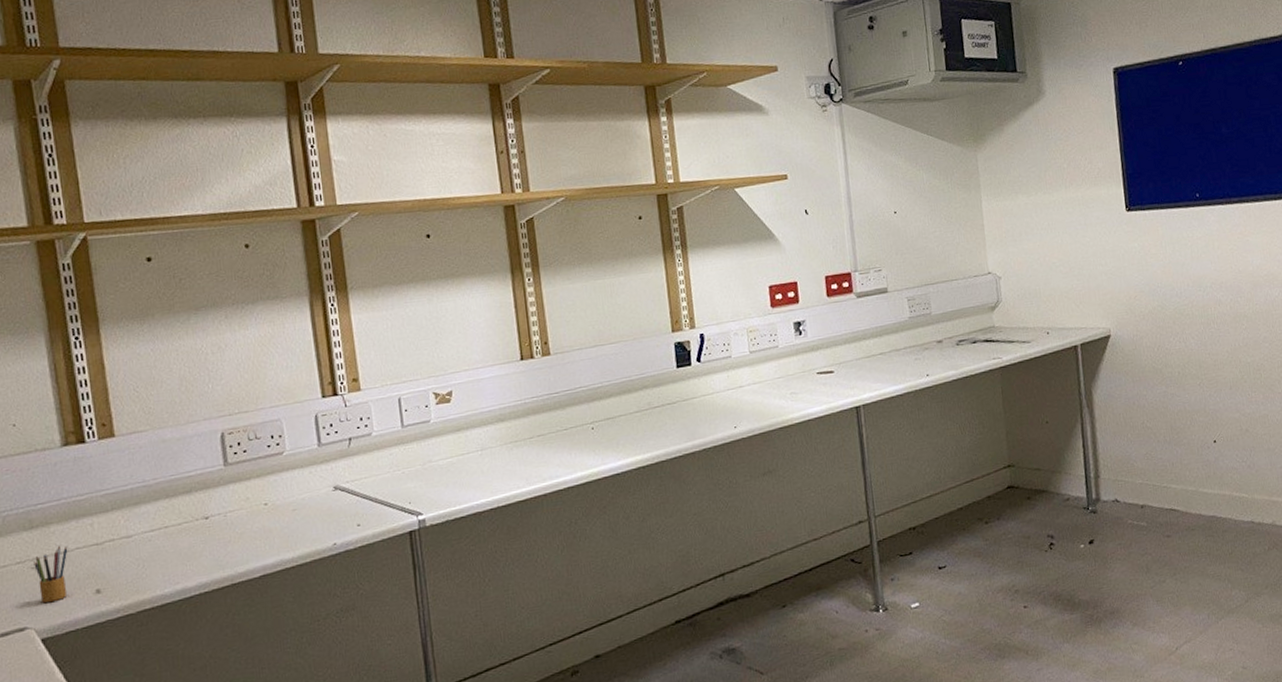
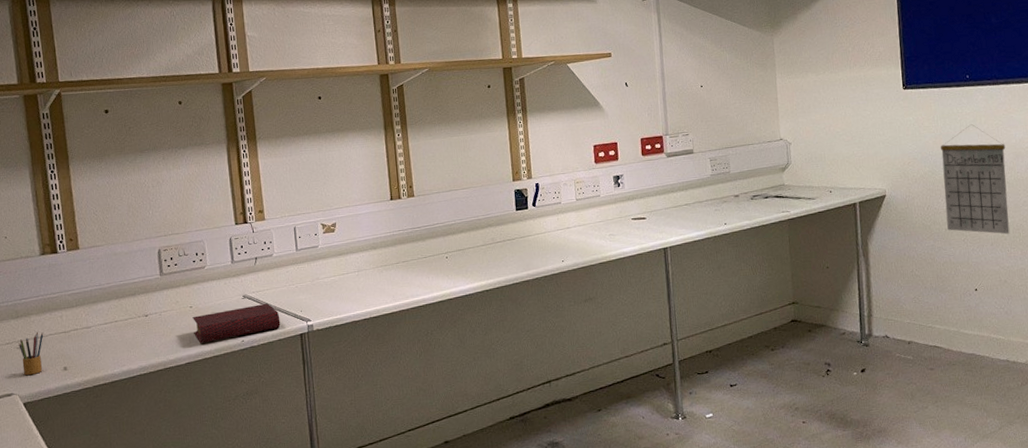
book: none [268,494,384,550] -> present [193,303,281,343]
calendar: none [1169,250,1250,376] -> present [940,124,1010,234]

